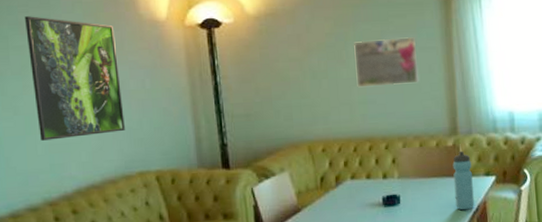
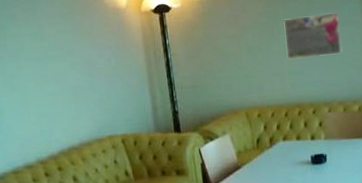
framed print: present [25,16,125,141] -> none [17,9,96,111]

